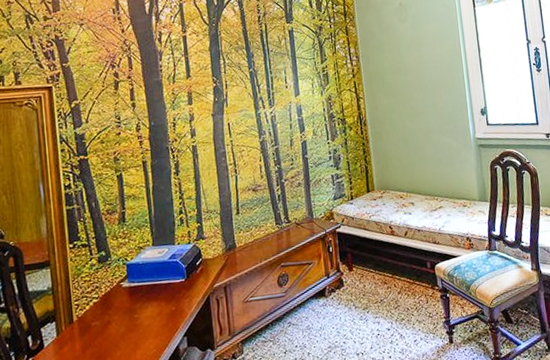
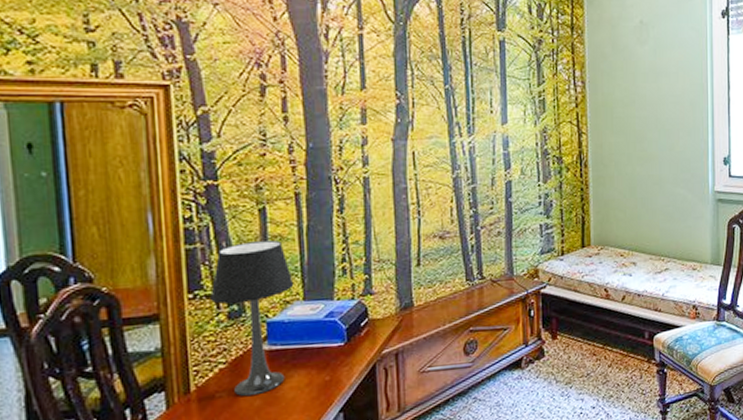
table lamp: none [85,199,145,325] -> present [210,239,294,397]

